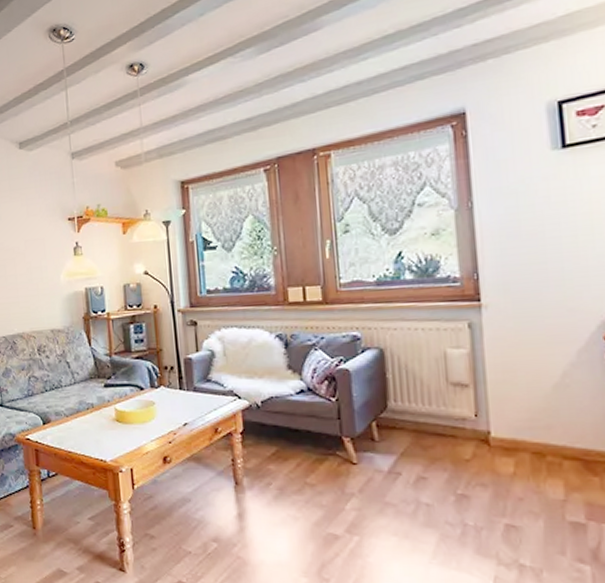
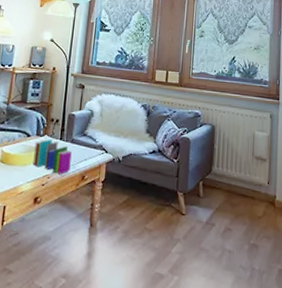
book: none [151,390,199,429] -> present [33,139,72,174]

